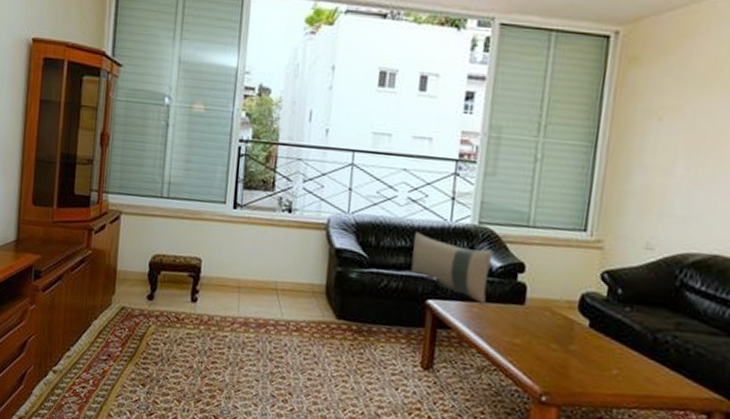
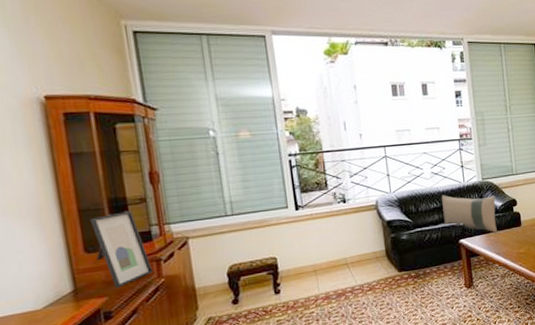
picture frame: none [39,169,84,249] -> present [89,211,154,289]

